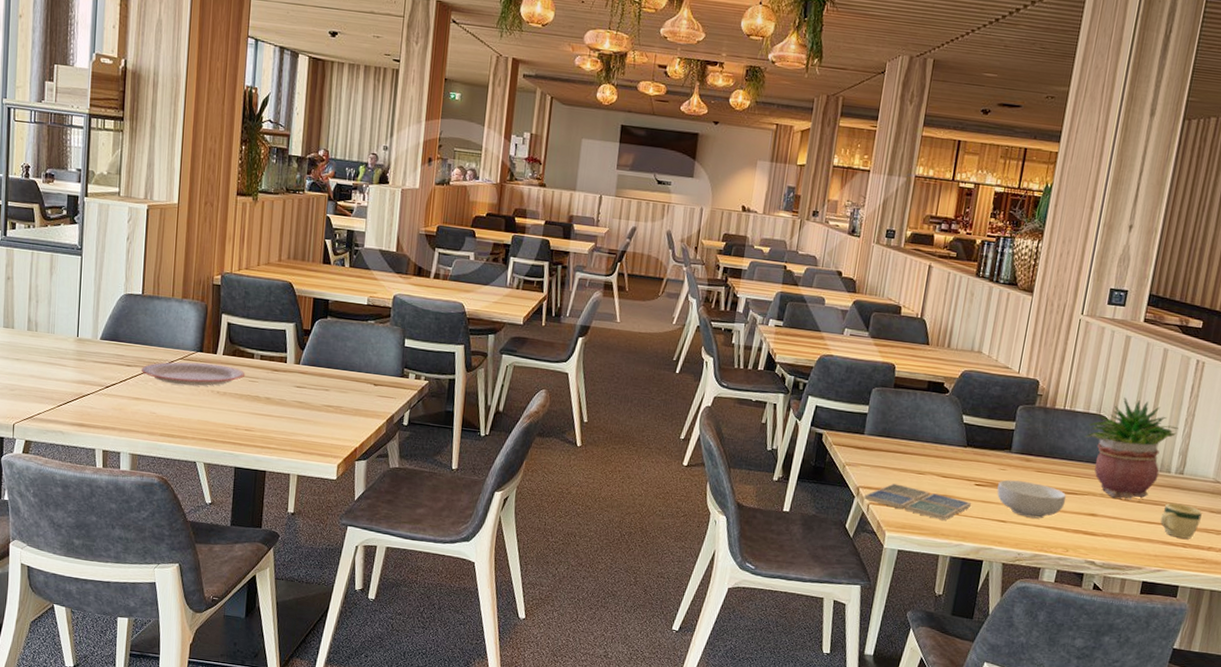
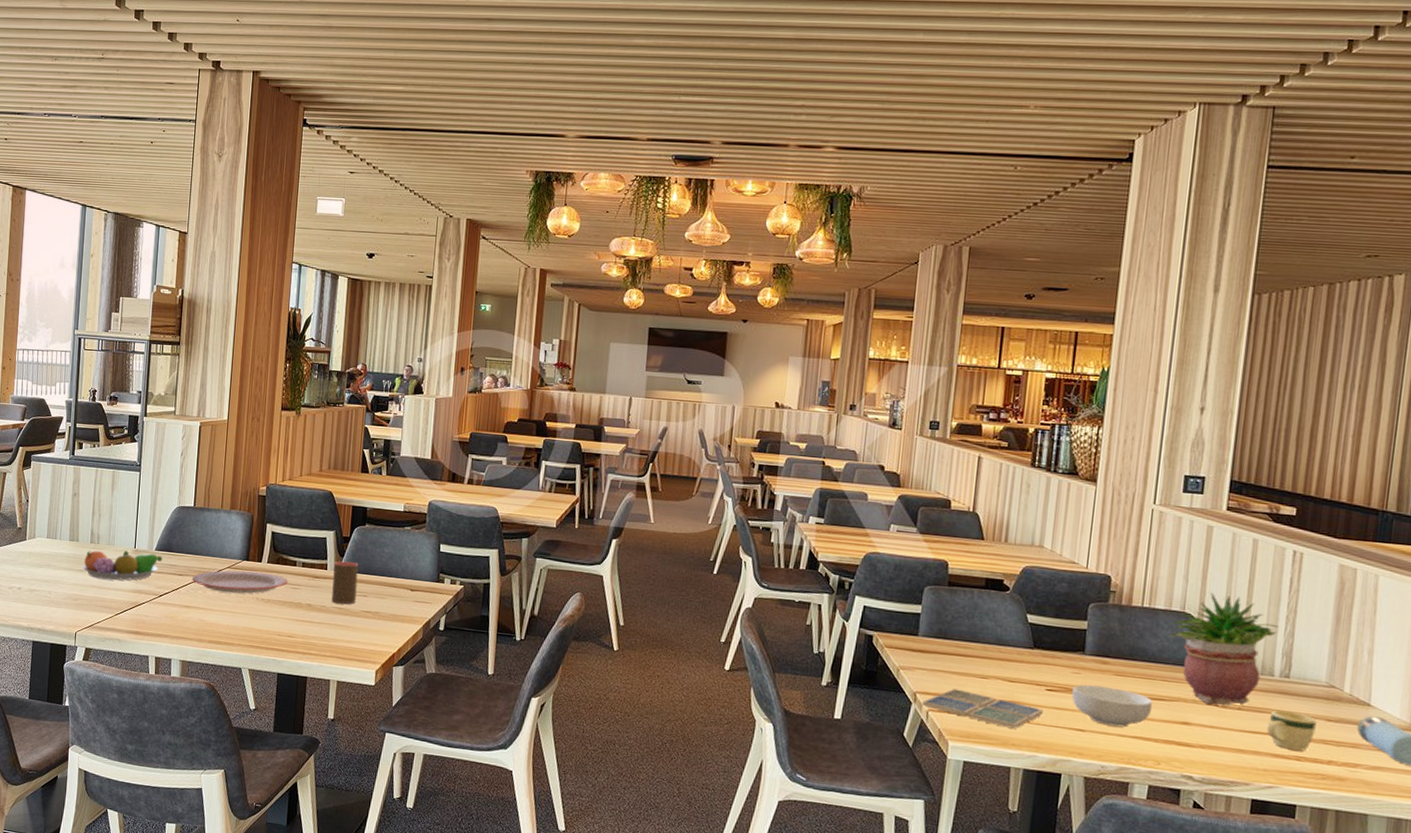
fruit bowl: none [19,338,109,371] -> present [82,550,163,581]
cup: none [291,354,320,399] -> present [331,561,359,605]

